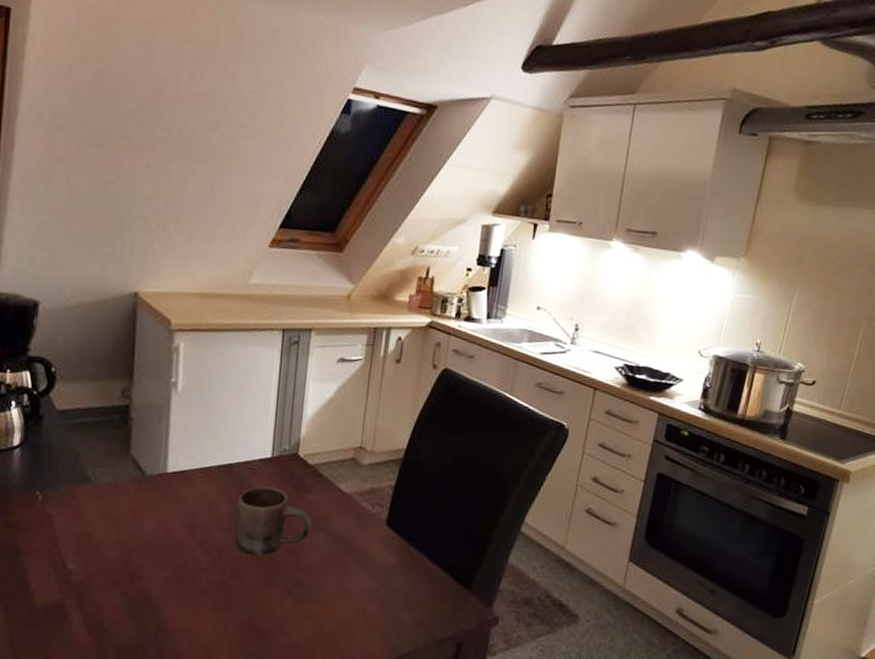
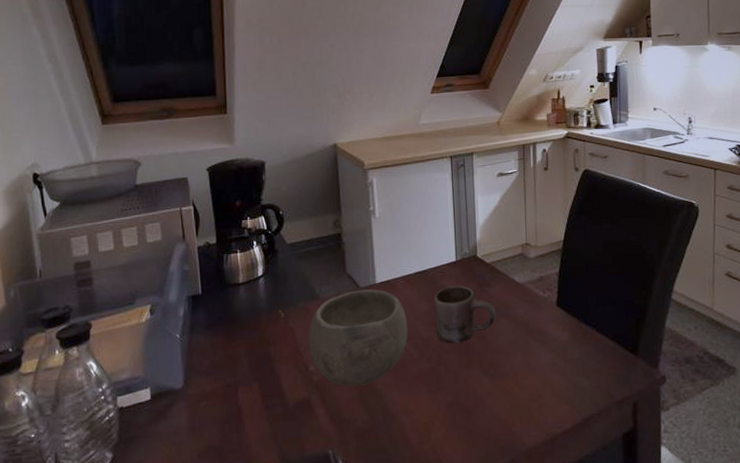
bowl: none [70,478,201,595] -> present [308,289,408,387]

